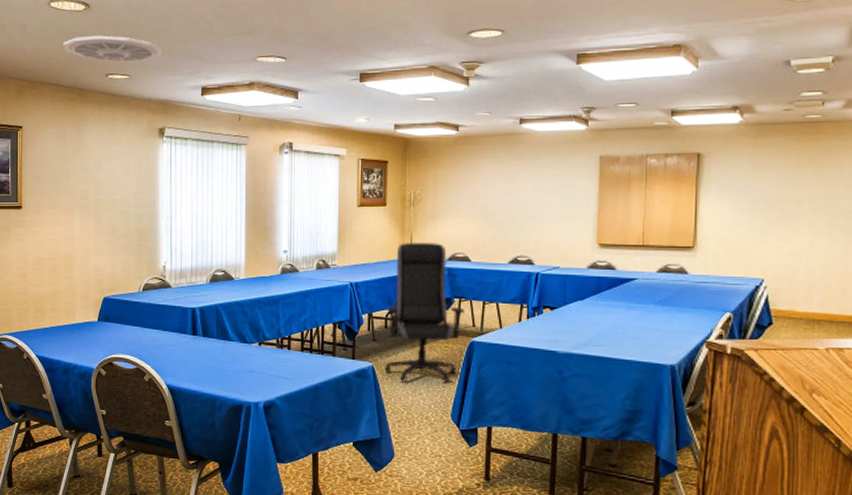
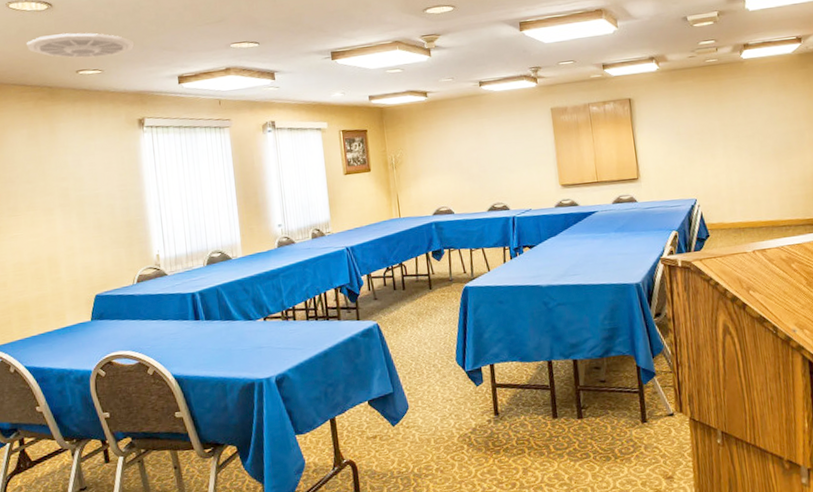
office chair: present [385,243,465,383] -> none [384,200,456,335]

